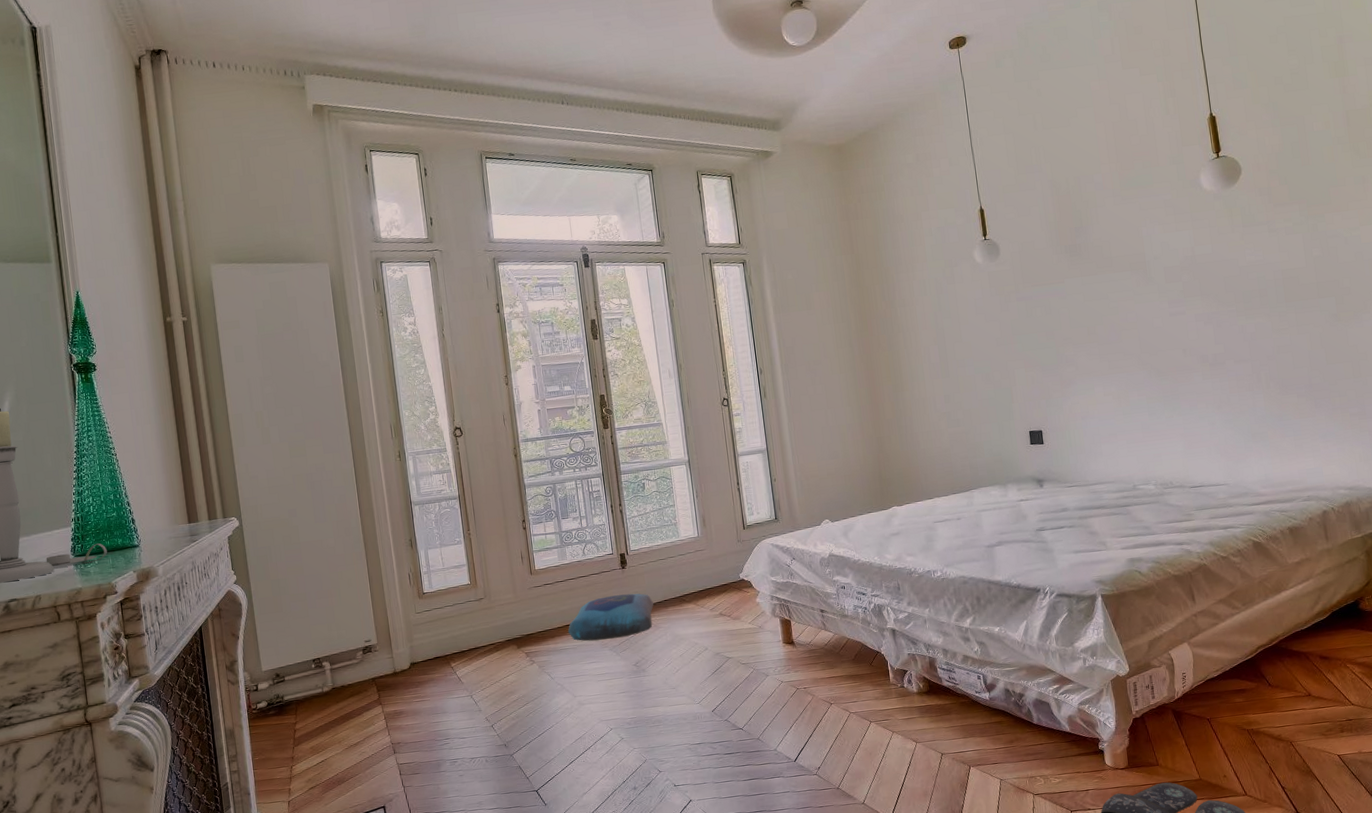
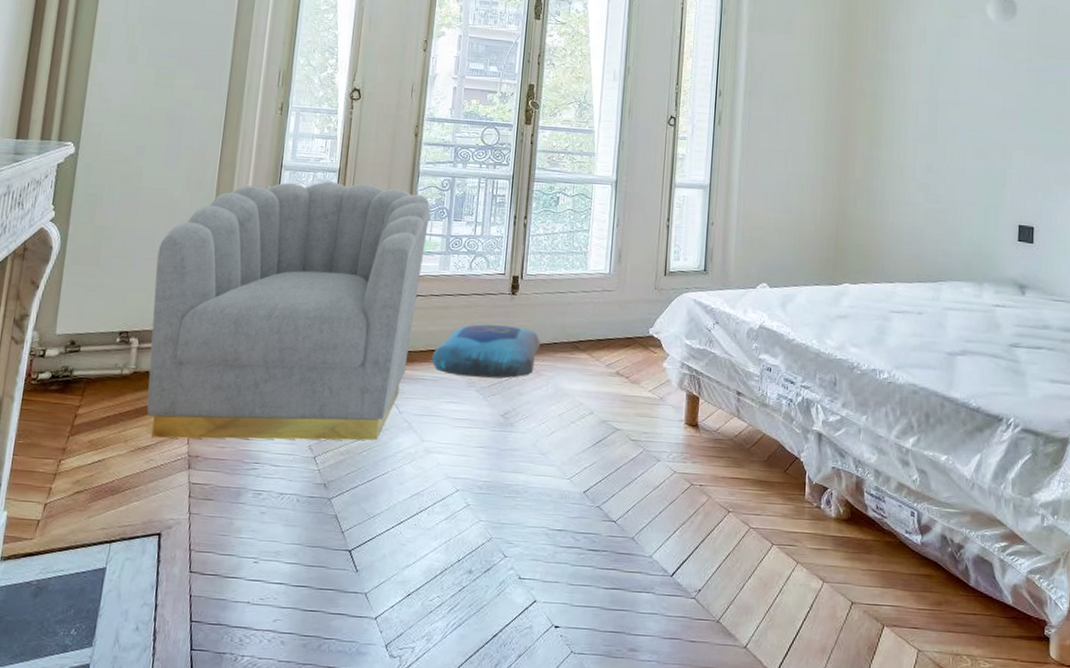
armchair: none [327,502,550,736] -> present [147,181,431,441]

